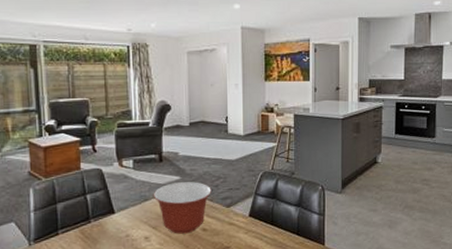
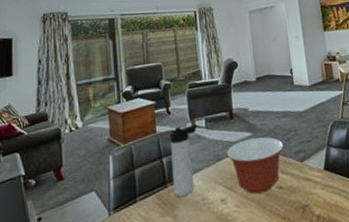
thermos bottle: none [95,164,125,233] -> present [169,124,198,198]

